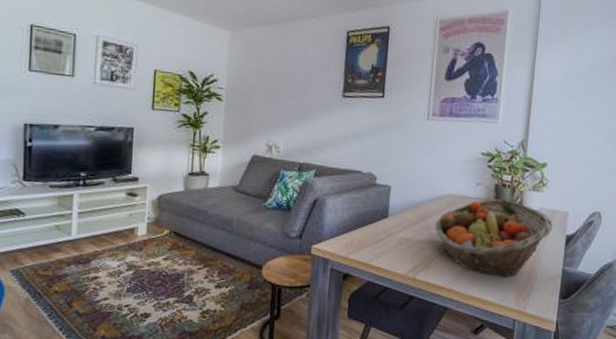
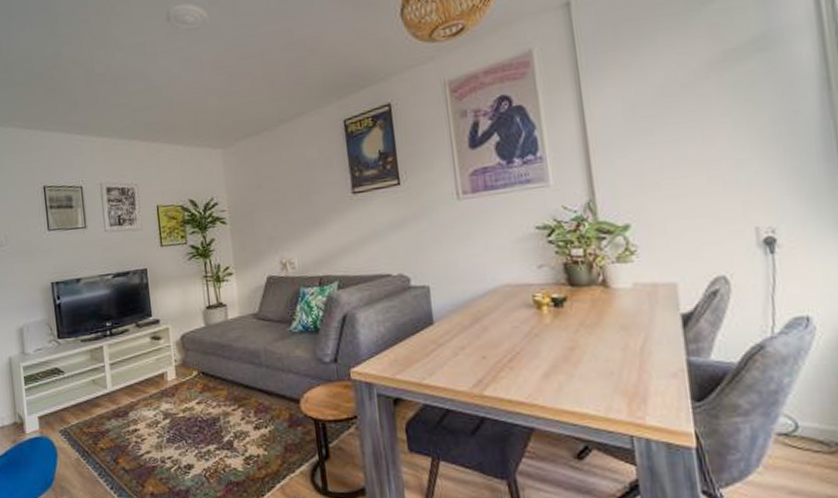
fruit basket: present [434,199,553,278] -> none [494,279,659,382]

